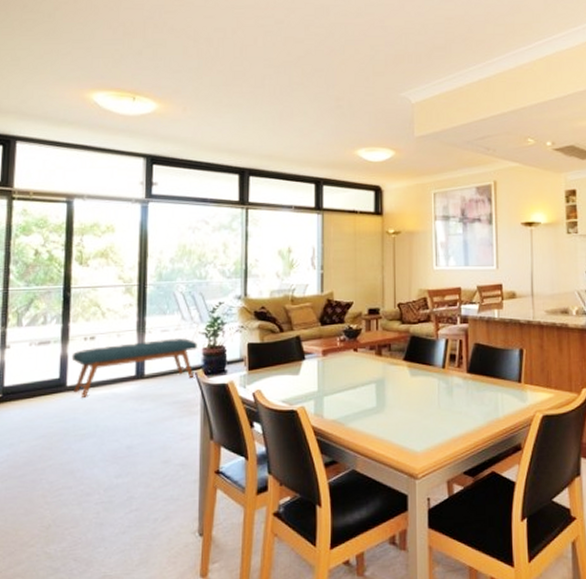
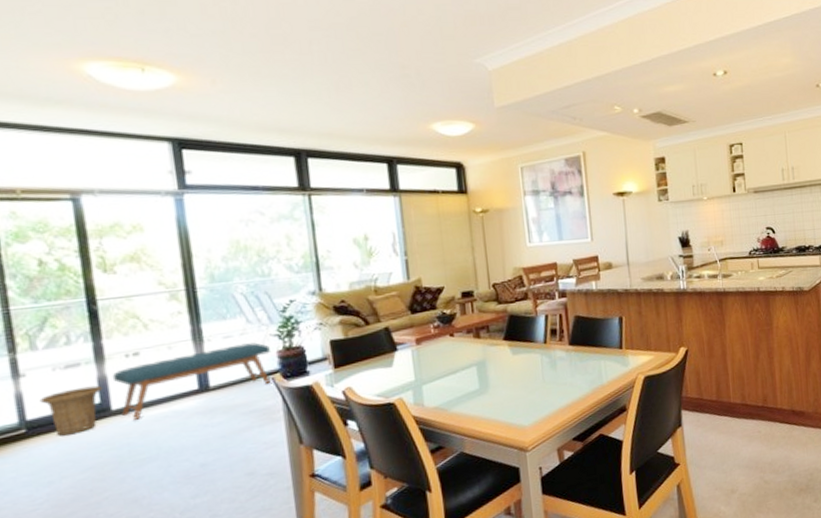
basket: none [16,362,63,404] -> present [39,385,103,436]

